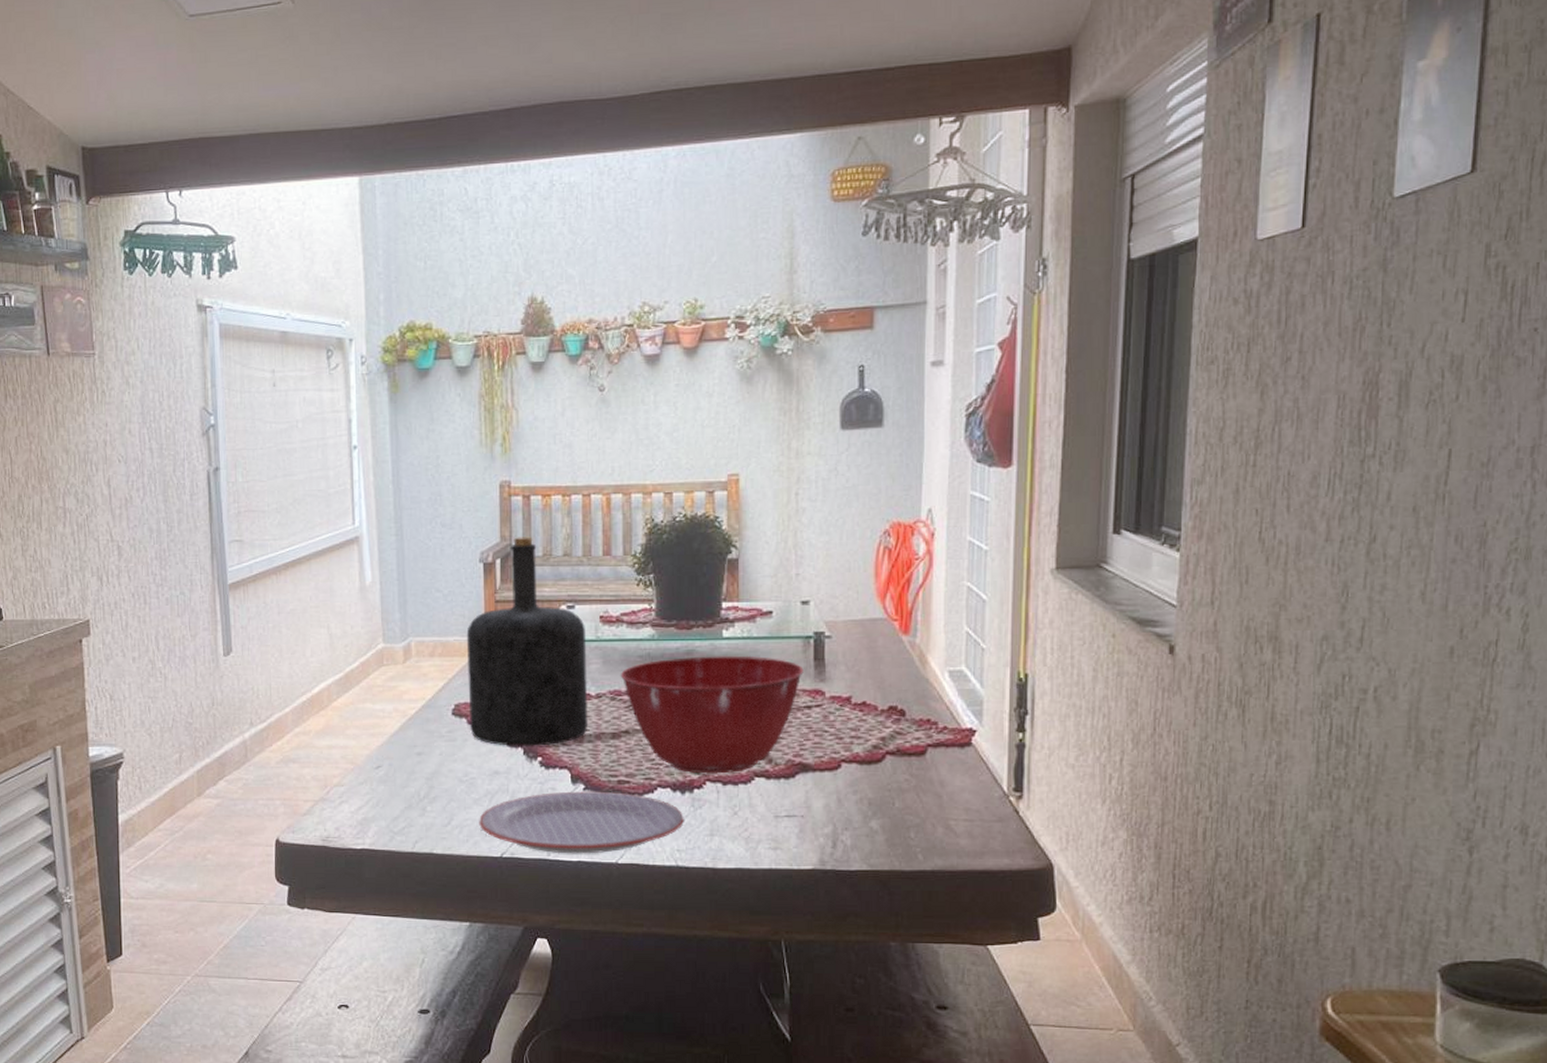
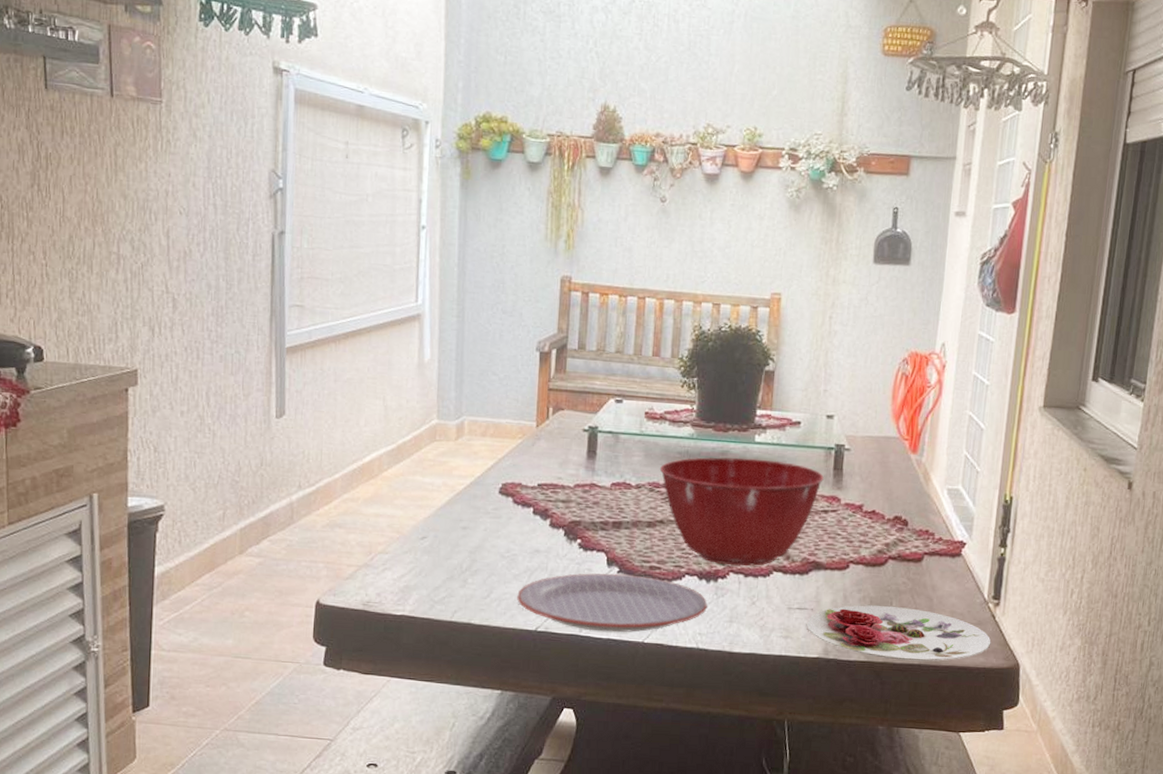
bottle: present [466,537,588,746] -> none [515,330,631,529]
plate: none [797,808,1016,867] -> present [806,605,991,662]

